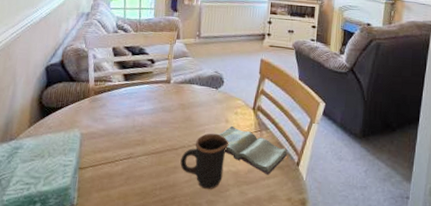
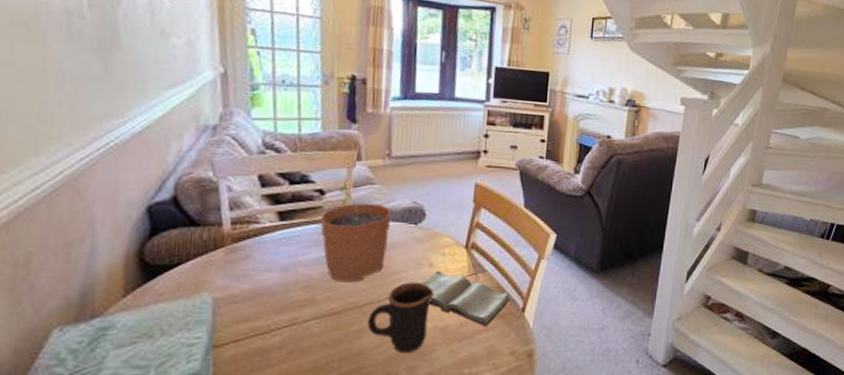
plant pot: none [150,57,199,130] -> present [320,185,391,283]

